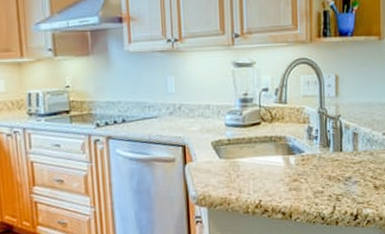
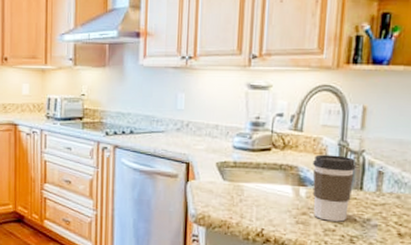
coffee cup: none [299,122,335,184] -> present [312,154,356,222]

